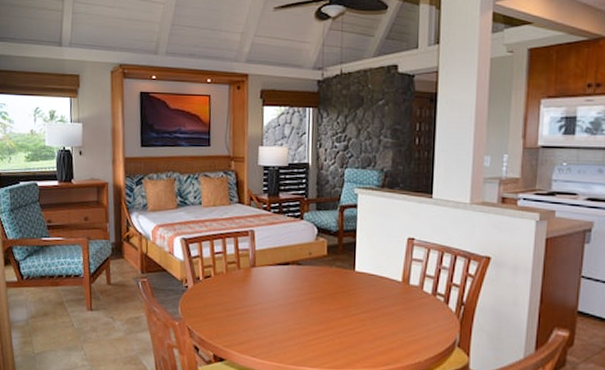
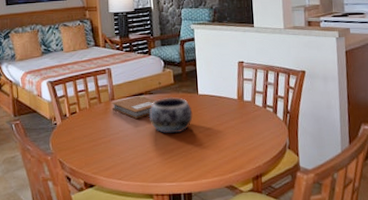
notebook: none [252,265,305,291] -> present [111,96,157,119]
decorative bowl: none [293,270,346,313] -> present [148,96,193,134]

